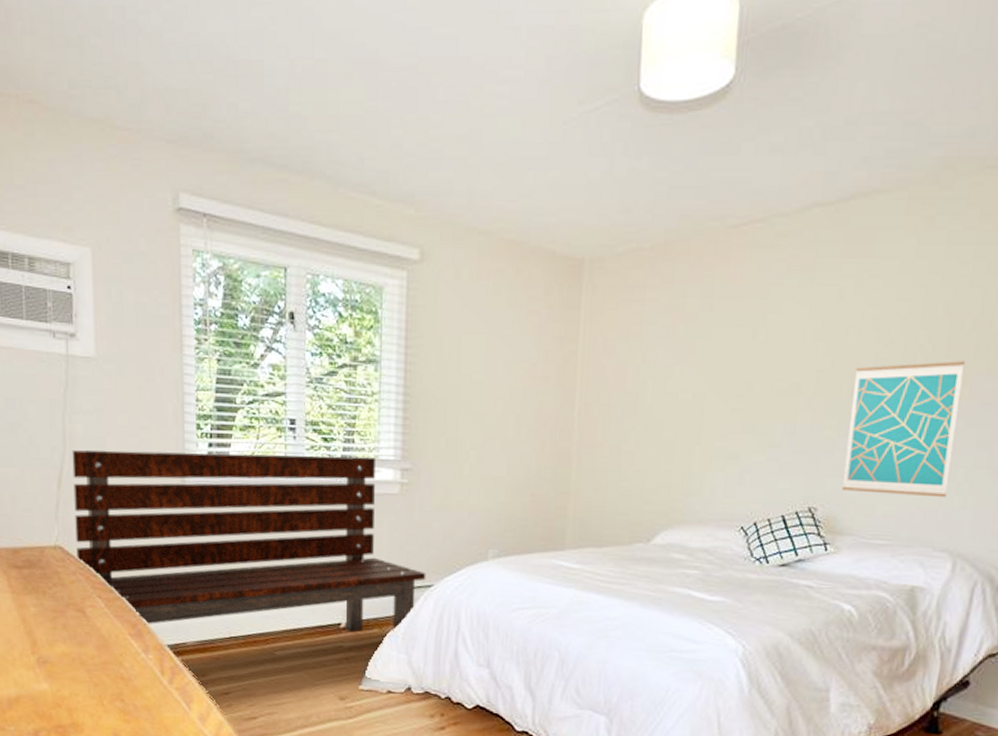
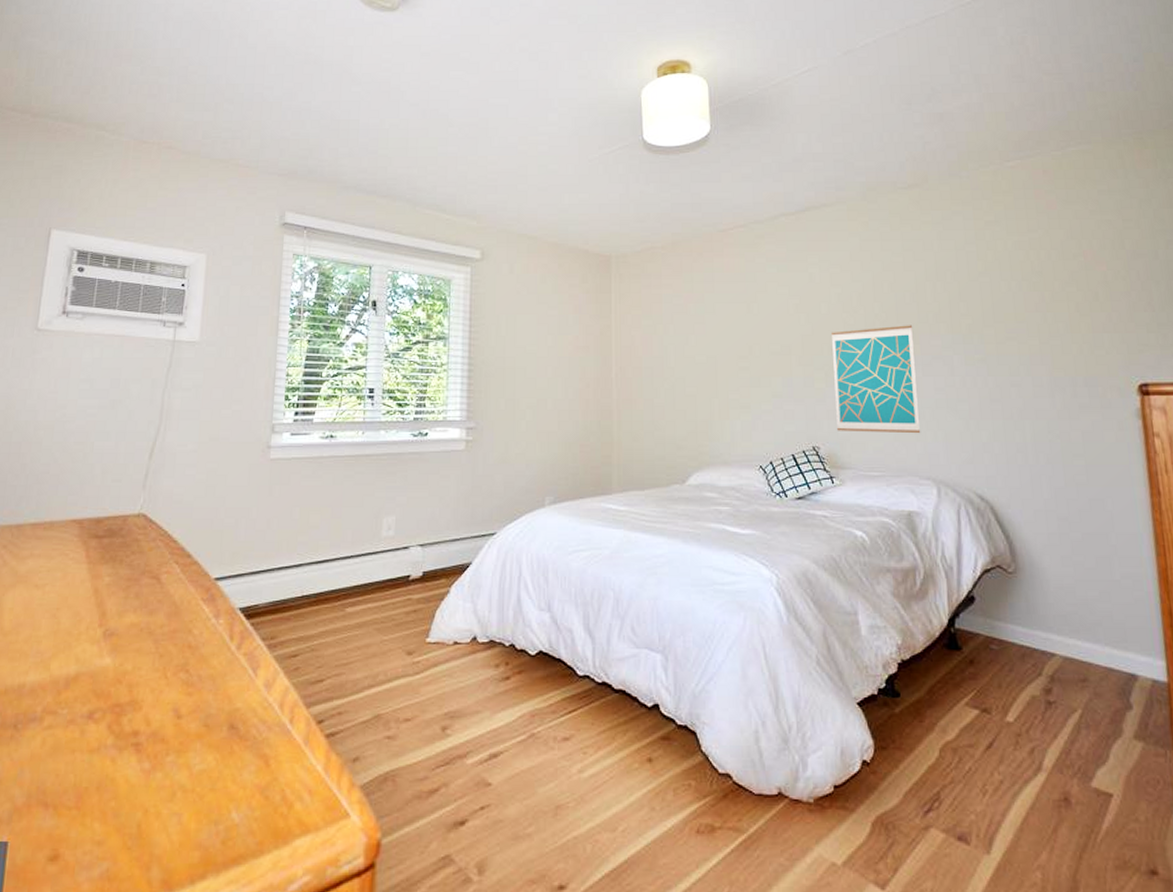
bench: present [72,449,426,633] -> none [159,419,490,589]

